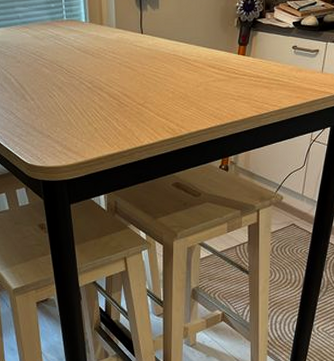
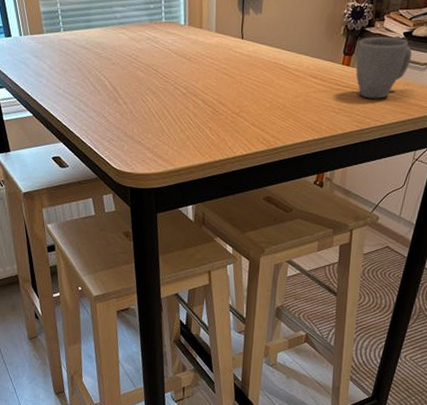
mug: none [251,26,303,85] -> present [355,36,413,99]

